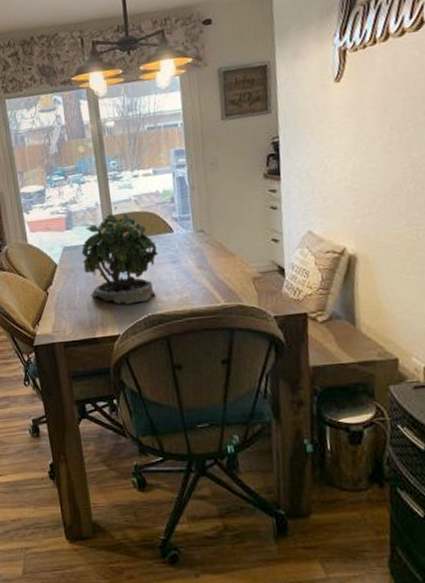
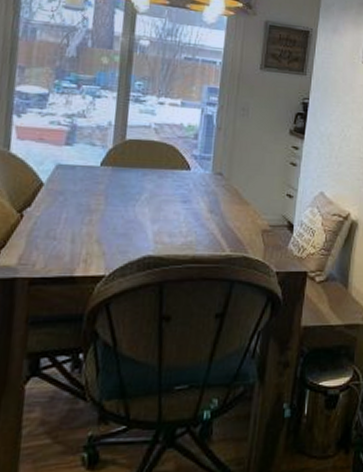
potted plant: present [81,206,158,305] -> none [77,130,170,242]

